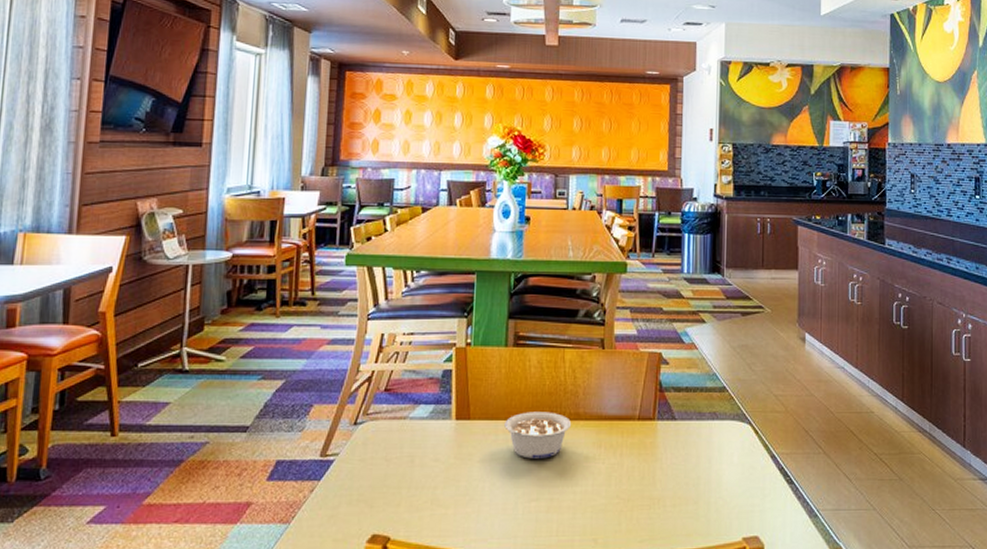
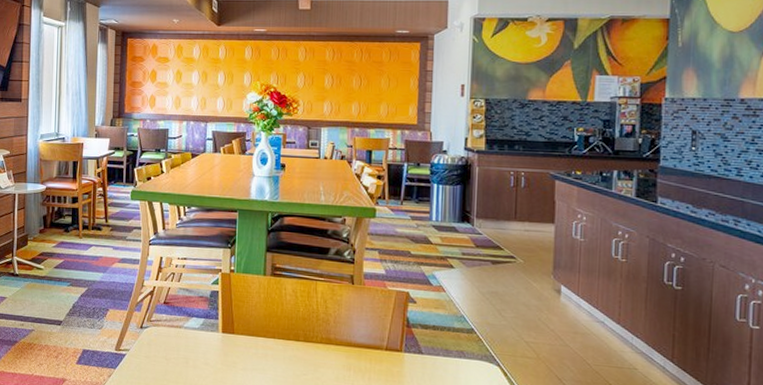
legume: present [504,412,572,459] -> none [264,332,324,374]

